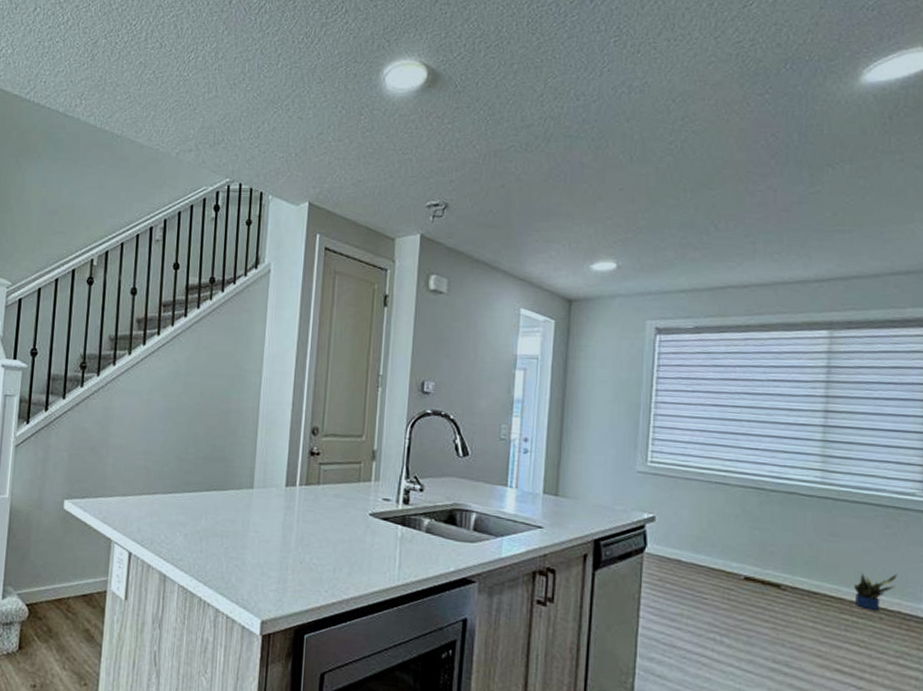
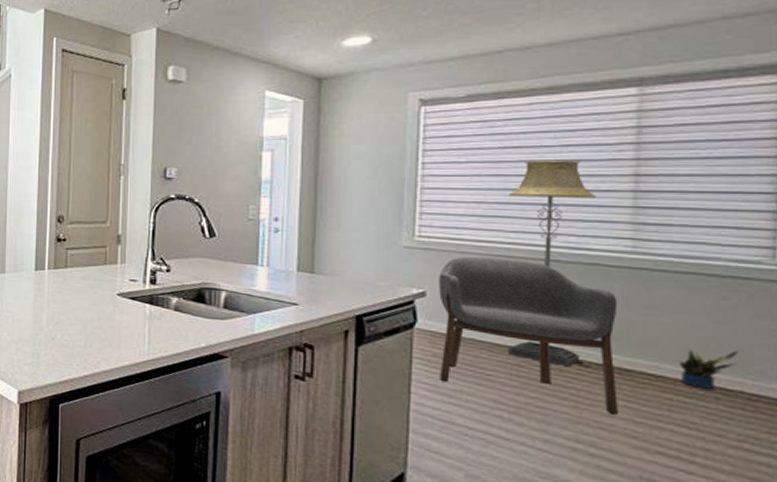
armchair: none [665,483,809,635] -> present [439,257,618,415]
floor lamp: none [722,393,794,590] -> present [508,159,596,367]

